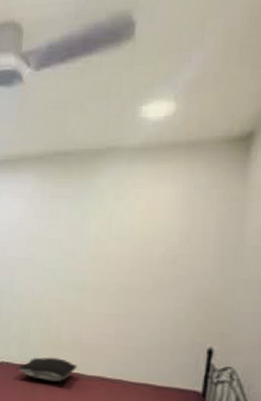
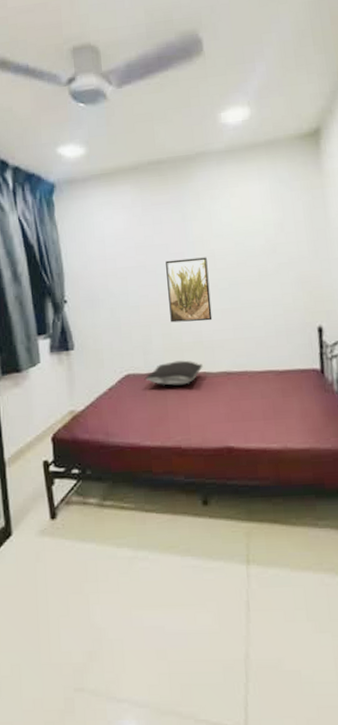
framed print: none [52,256,100,324] -> present [166,257,213,323]

